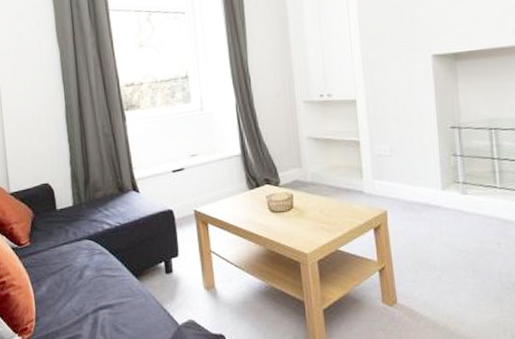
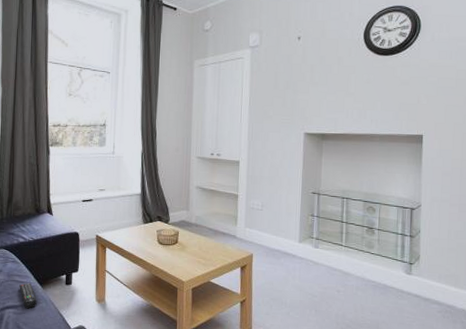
remote control: none [111,276,135,307] -> present [19,283,37,309]

